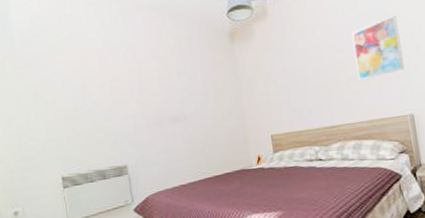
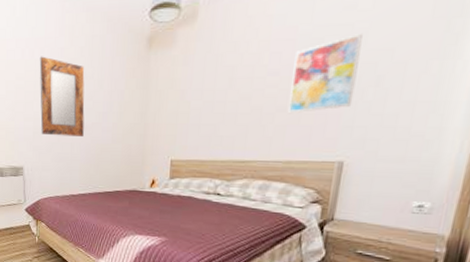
home mirror: none [132,58,185,130] -> present [39,56,85,136]

